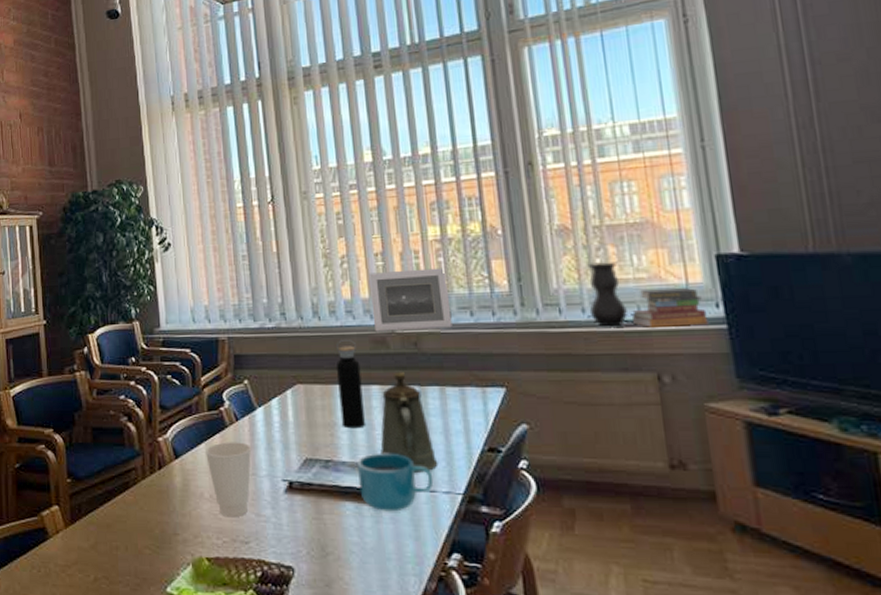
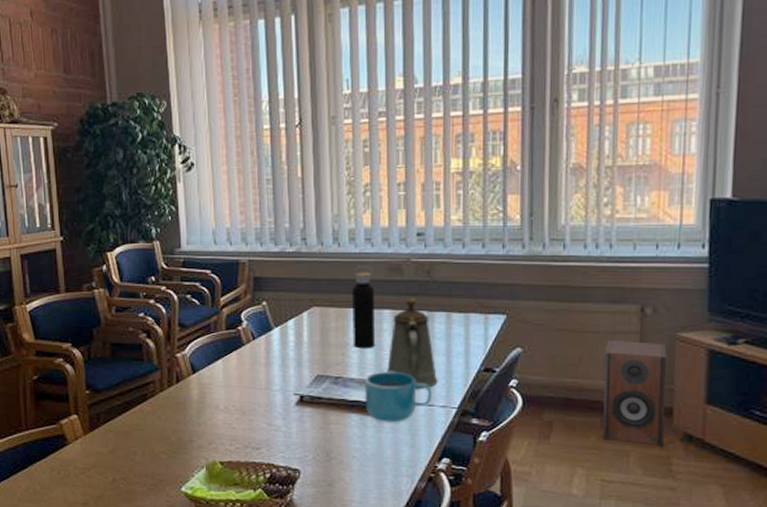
cup: present [204,442,252,518] -> none [221,359,267,427]
picture frame: present [369,267,453,332] -> none [390,200,465,259]
vase: present [587,262,627,327] -> none [590,201,624,262]
speaker: none [623,414,712,538] -> present [602,341,667,446]
books: present [632,288,708,328] -> none [628,229,693,264]

